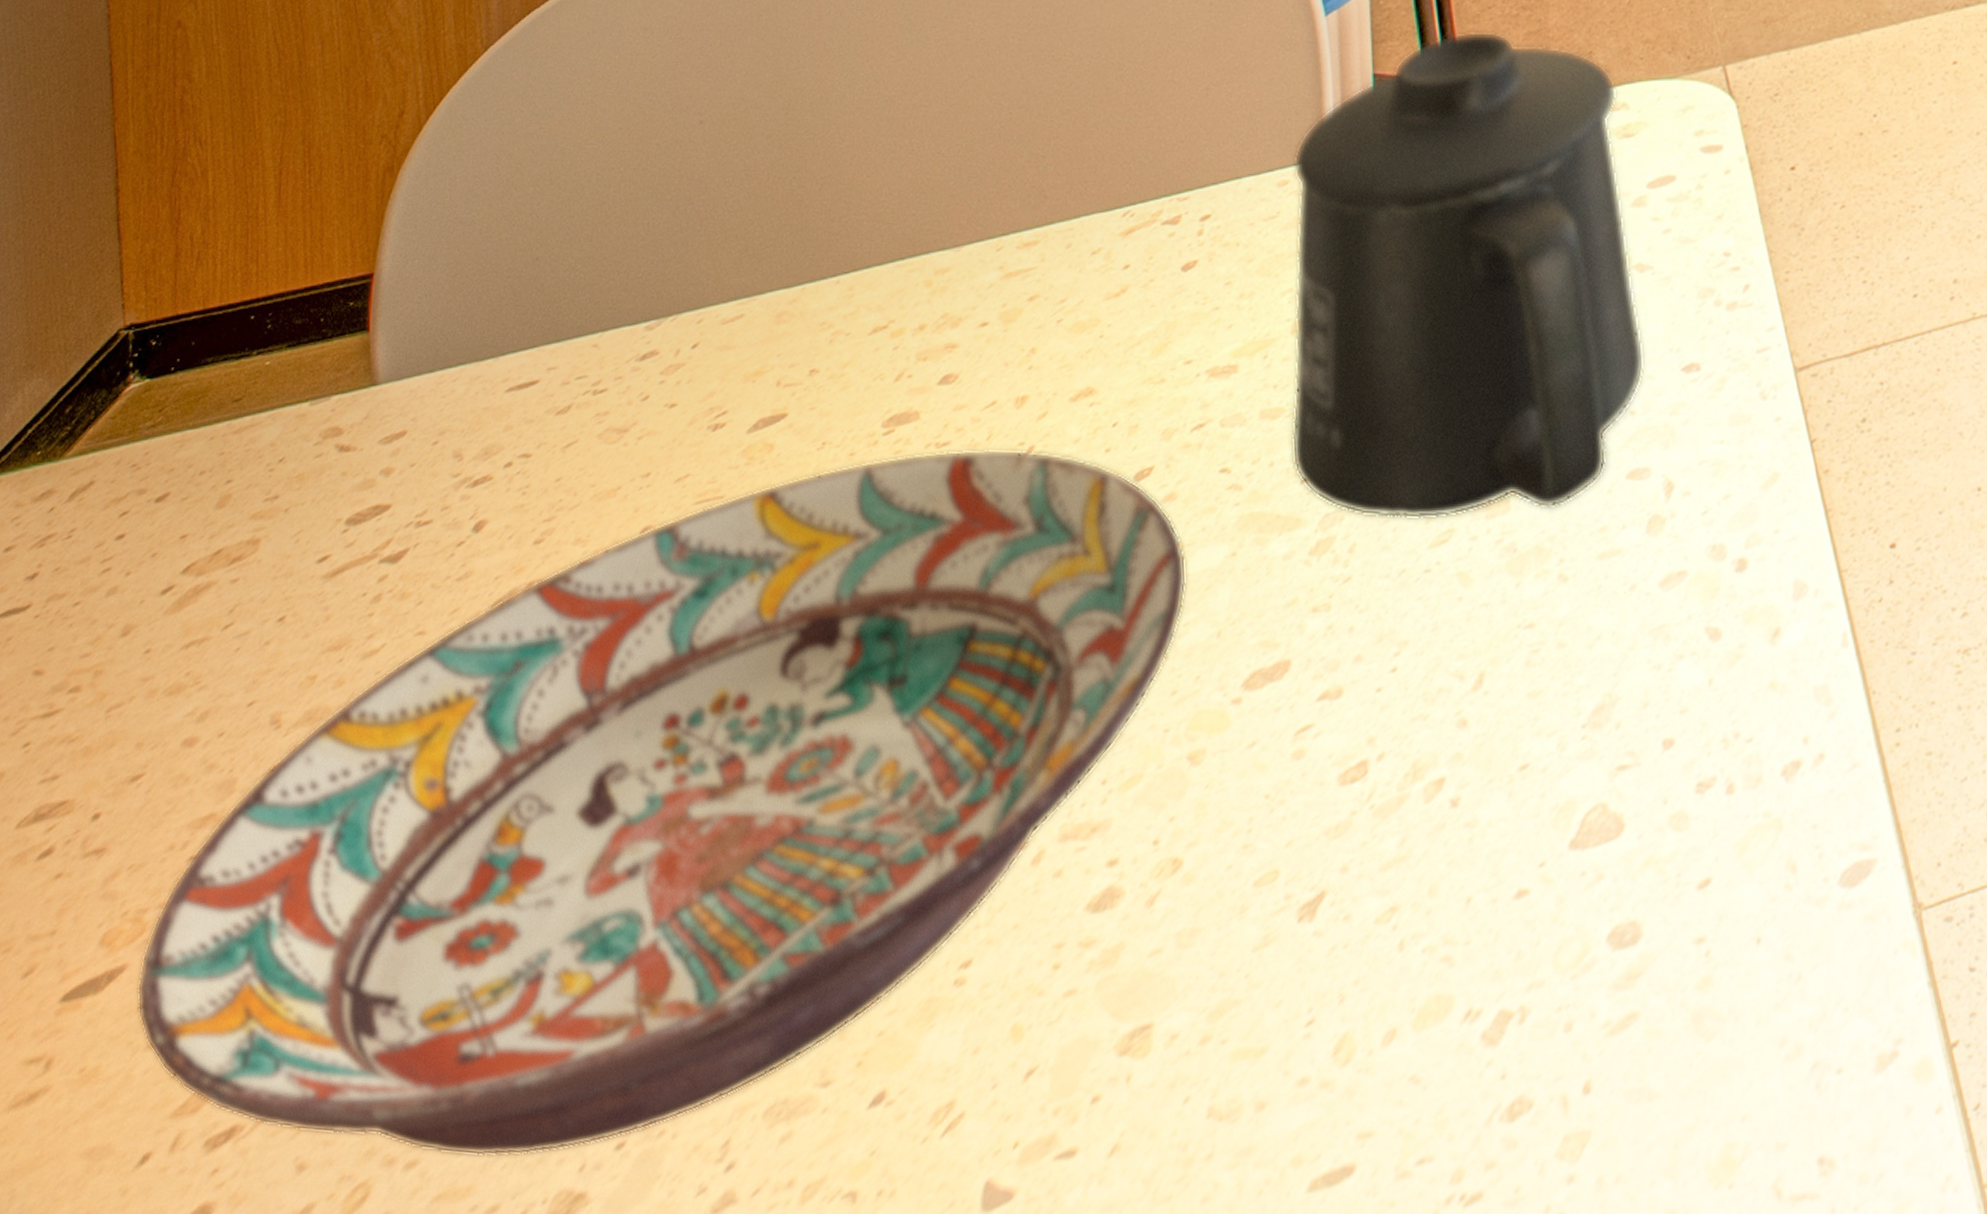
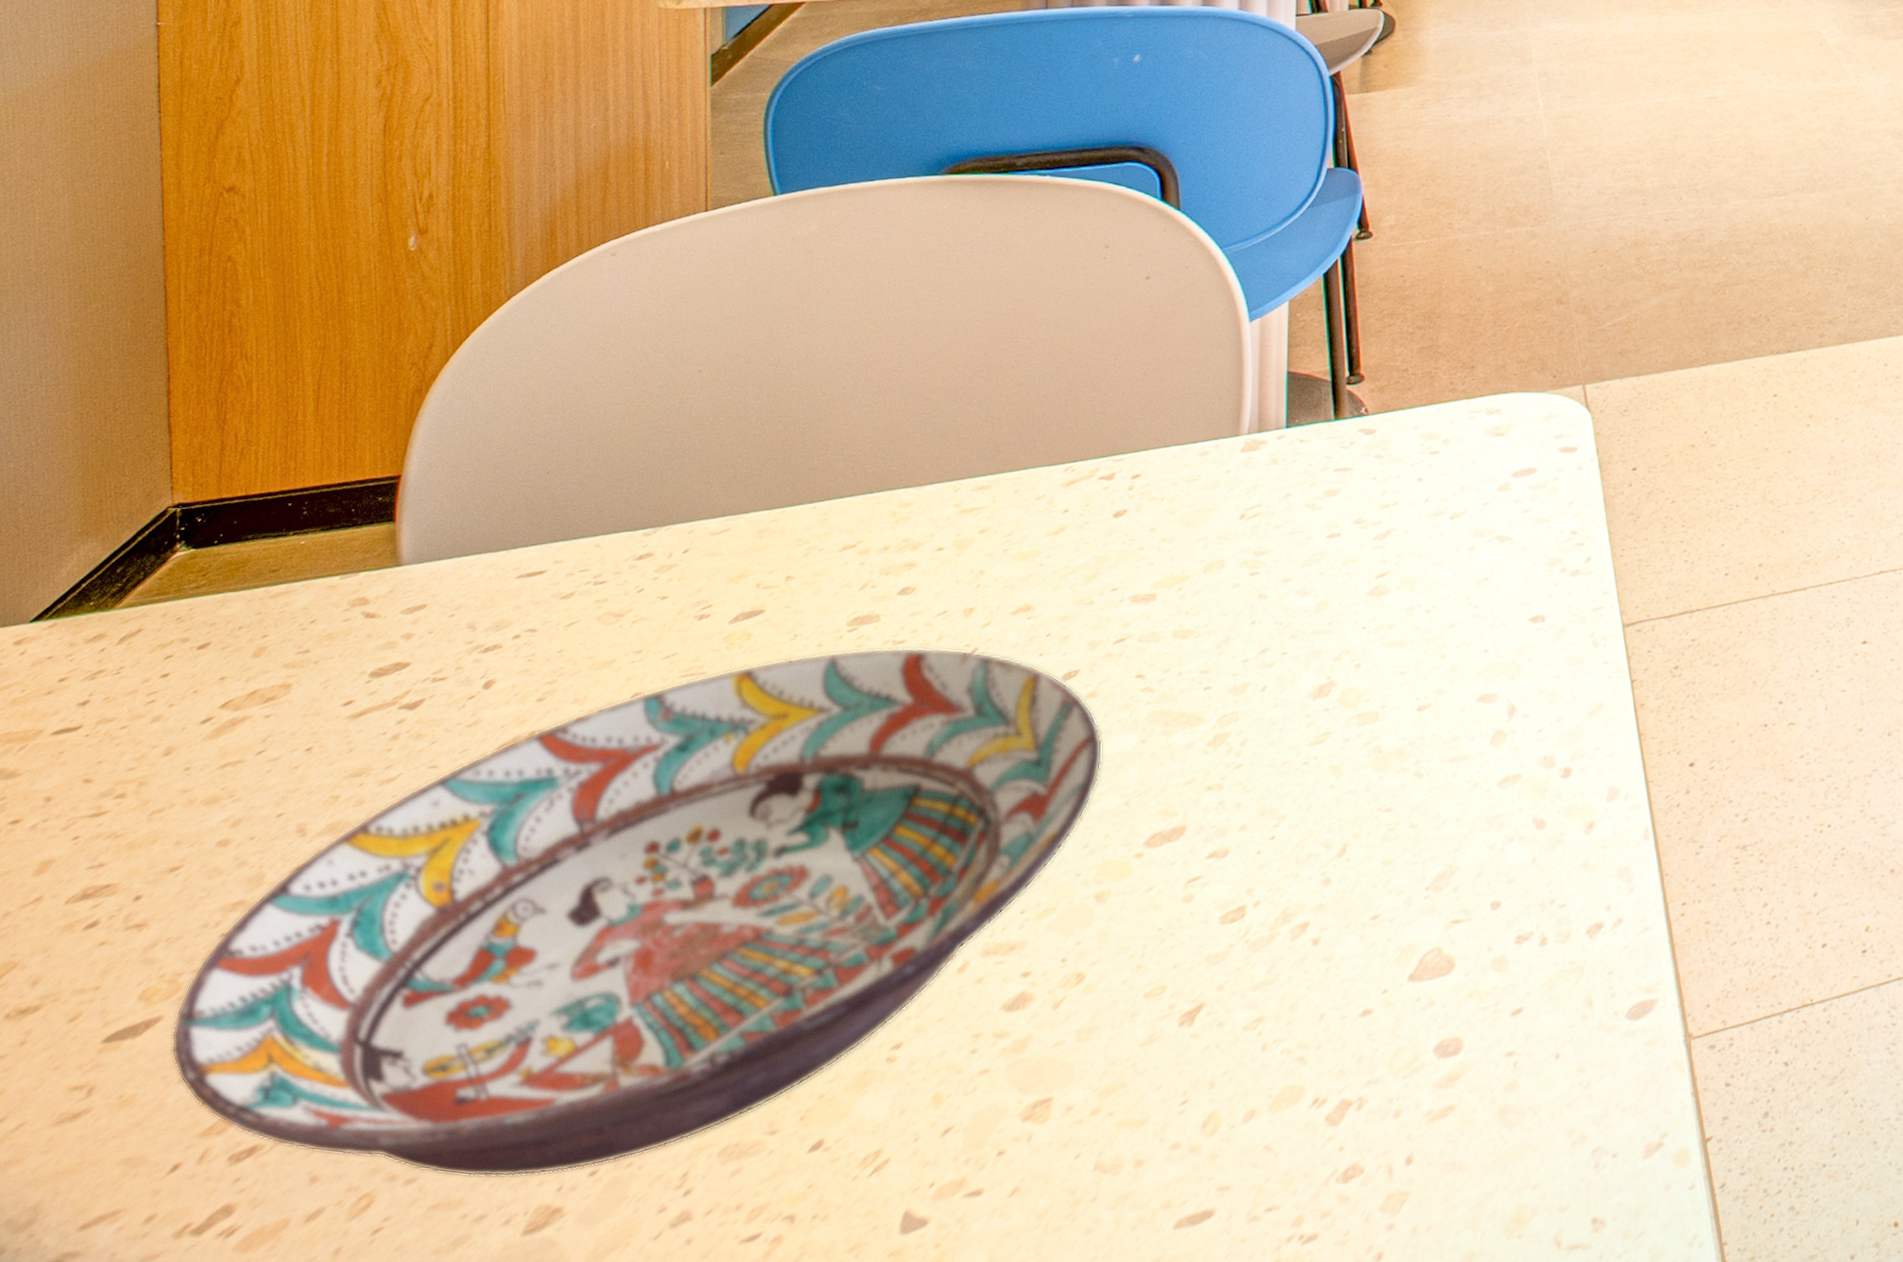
mug: present [1291,31,1645,520] -> none [1198,343,1499,724]

